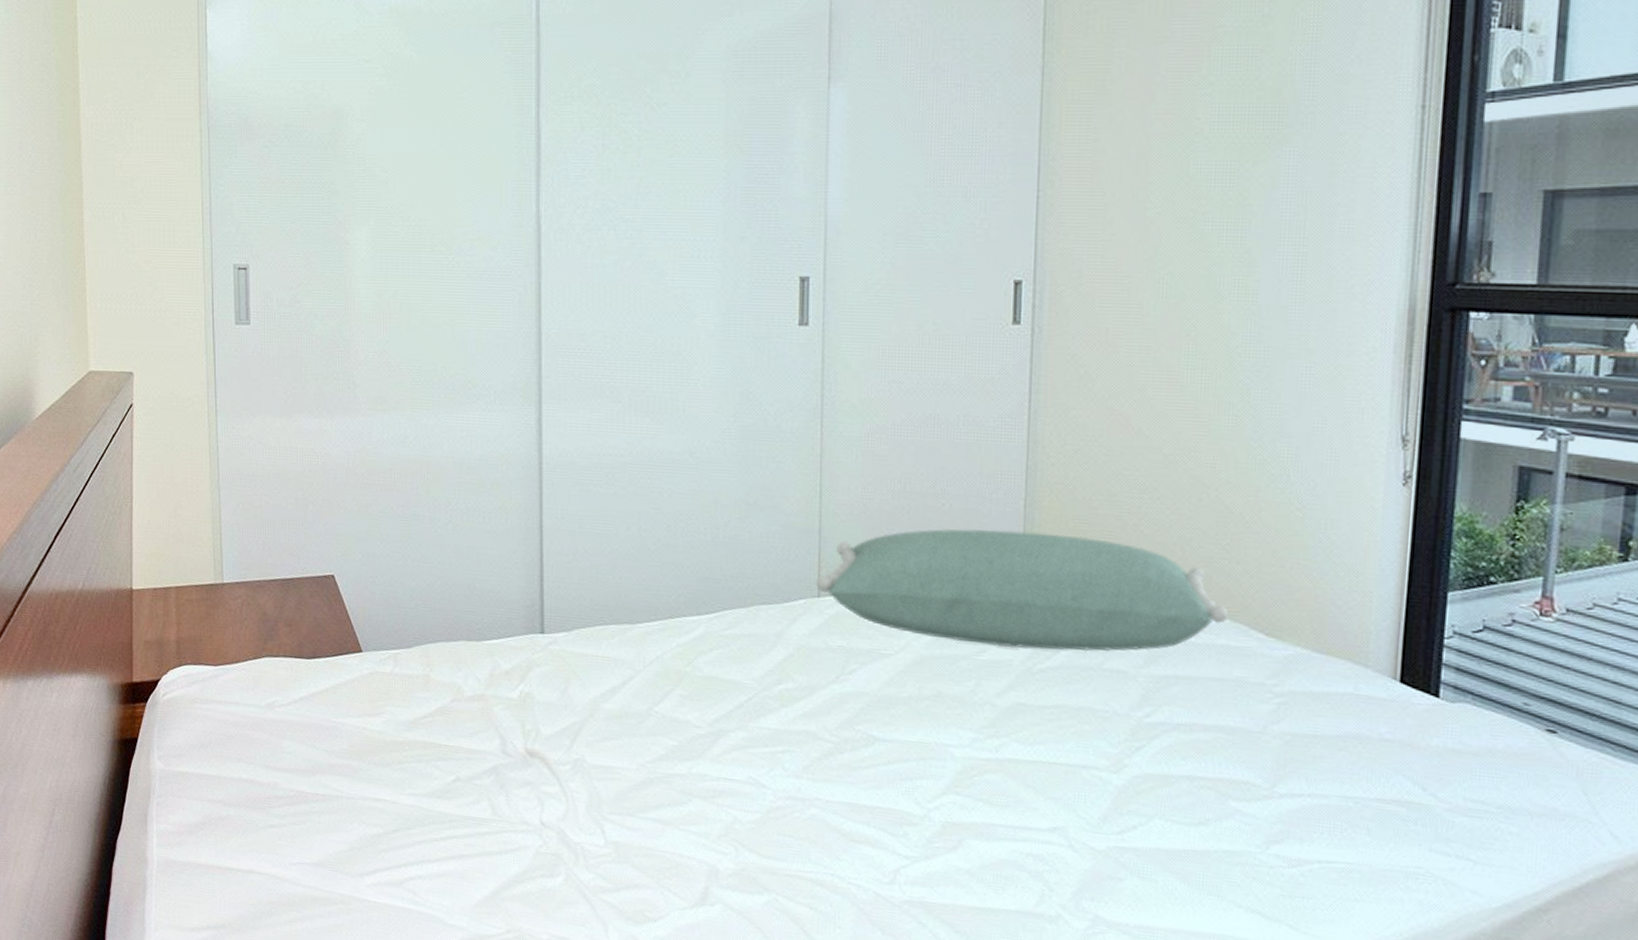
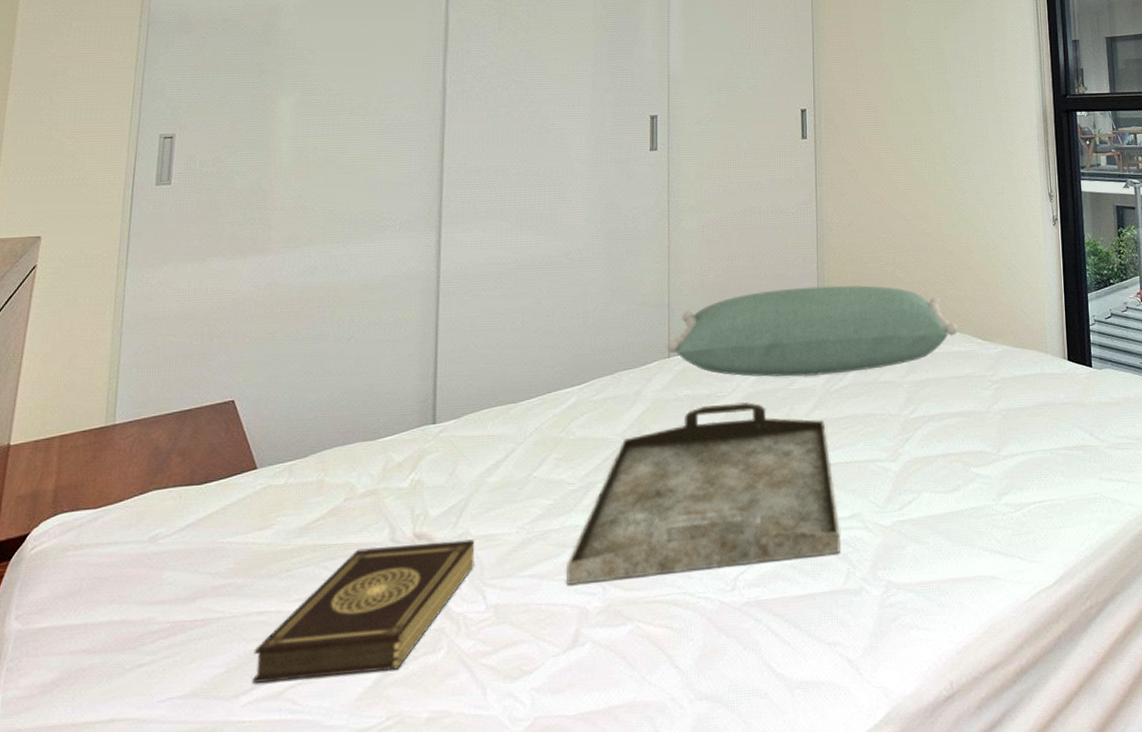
book: none [373,754,591,885] -> present [251,539,475,683]
serving tray: none [694,663,1035,870] -> present [566,401,840,586]

